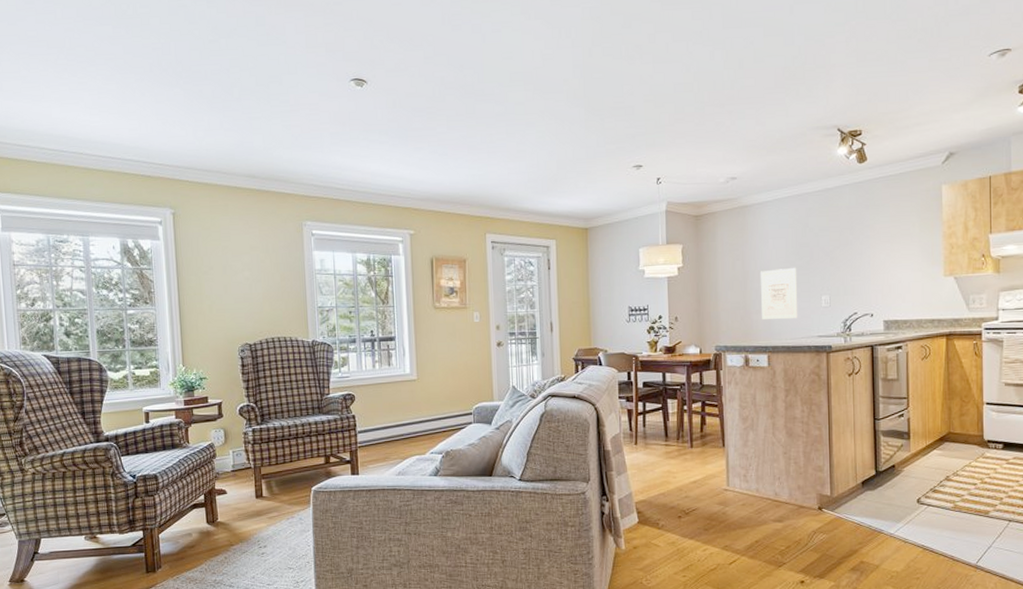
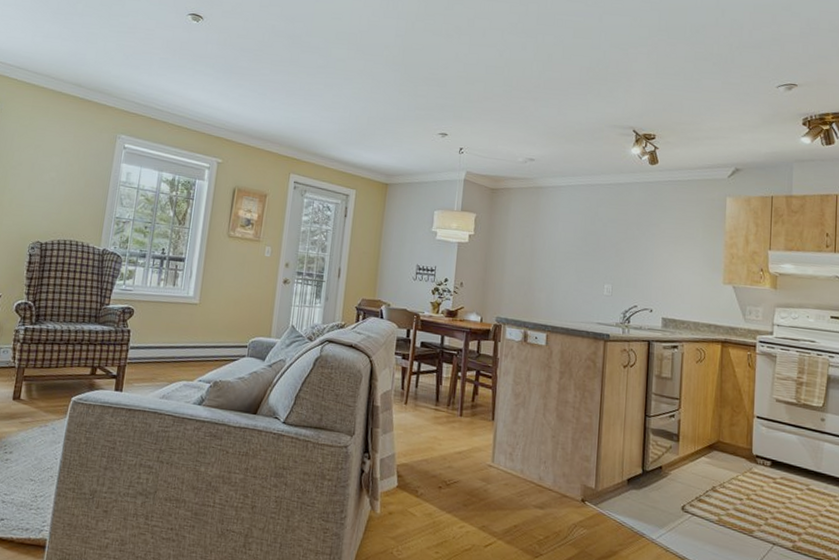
wall art: present [761,267,798,319] -> none [545,251,582,302]

